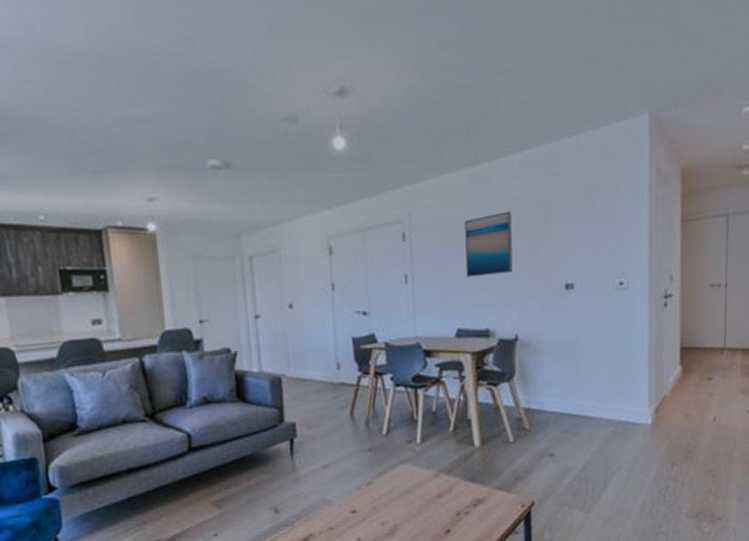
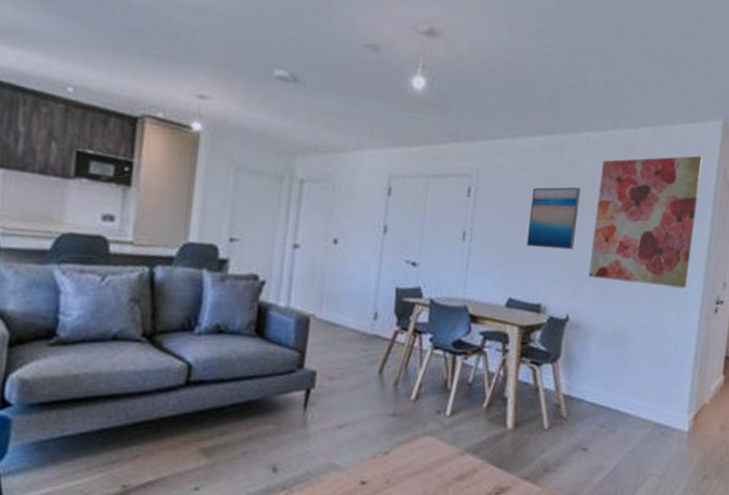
wall art: none [529,154,632,296] -> present [589,155,703,288]

